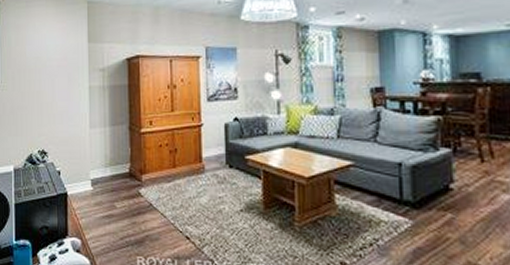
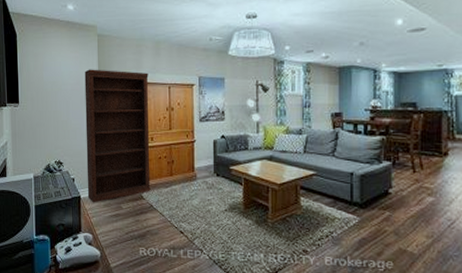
bookshelf: none [72,41,150,201] -> present [84,69,151,203]

